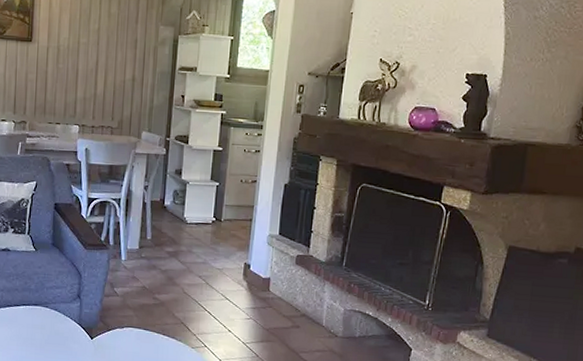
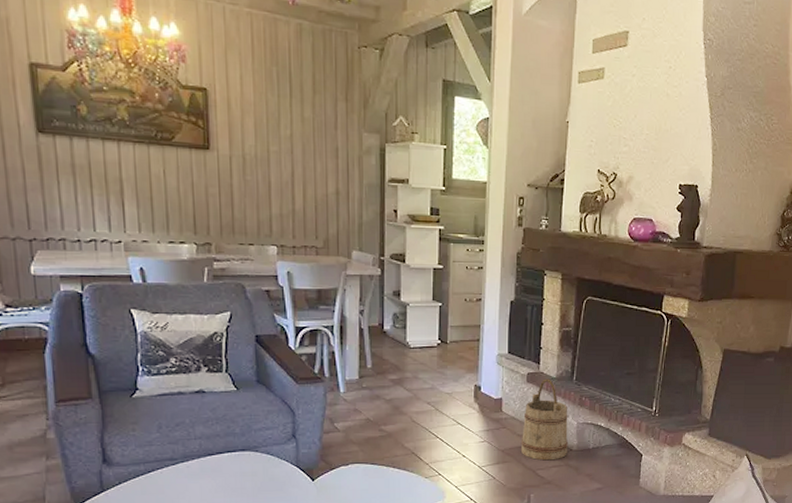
bucket: none [285,262,336,345] -> present [520,378,569,461]

